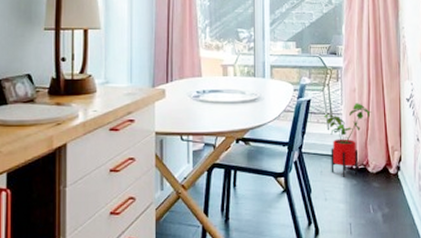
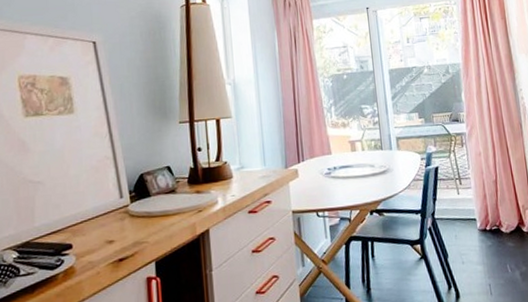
house plant: present [324,103,371,177] -> none [453,166,498,240]

